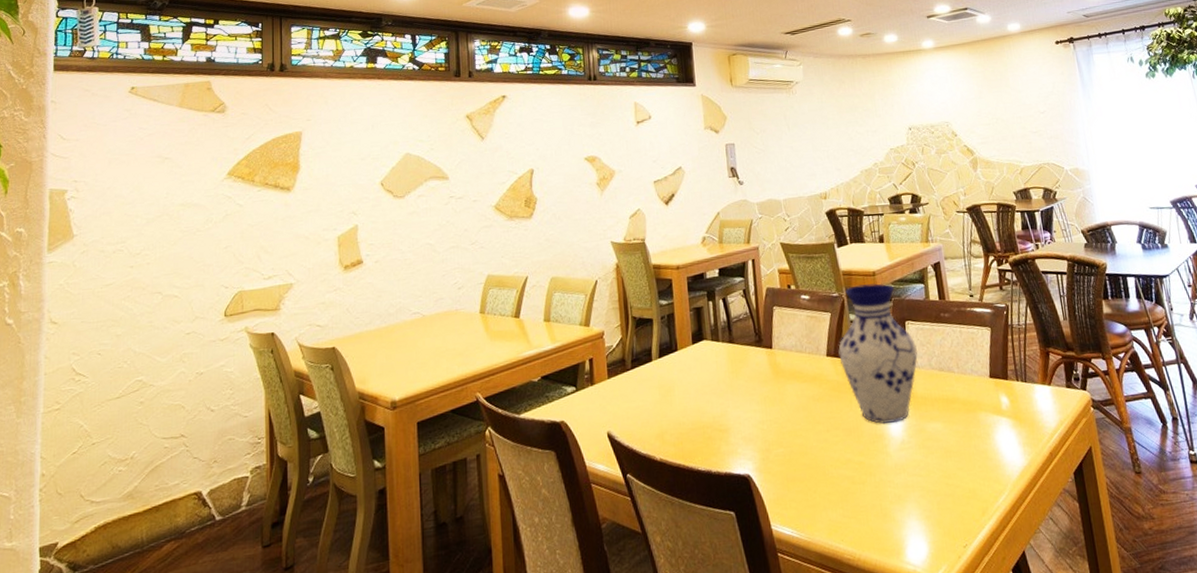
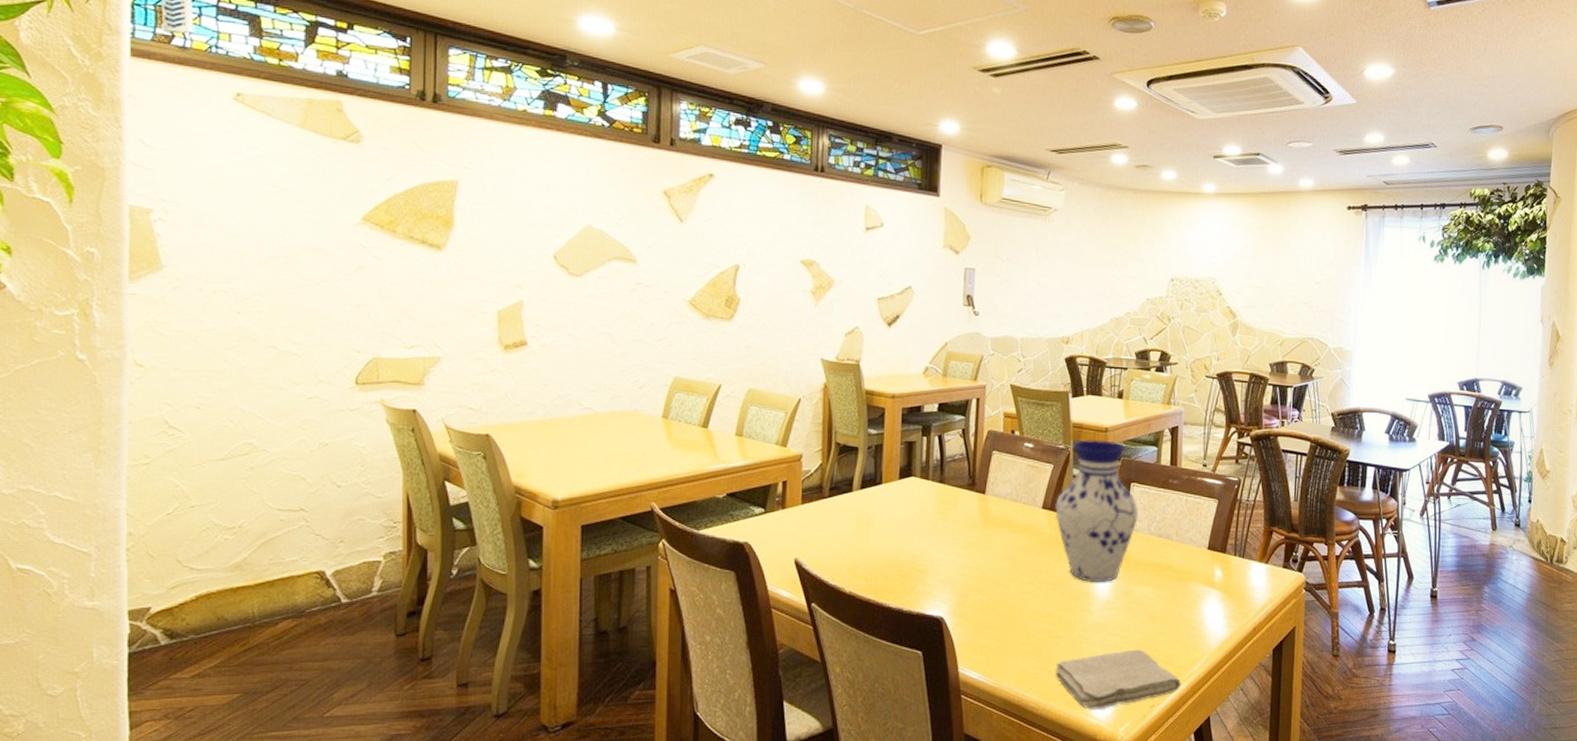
washcloth: none [864,486,990,556] -> present [1055,649,1182,709]

